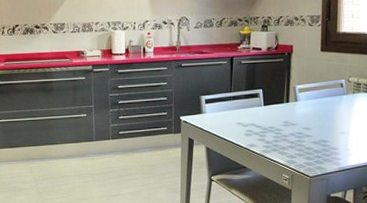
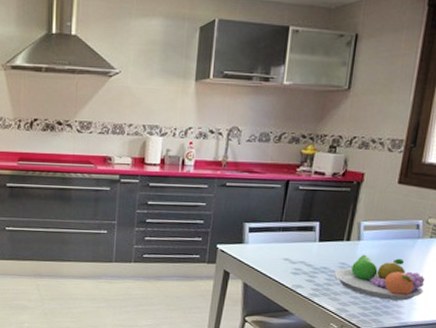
fruit bowl: none [279,112,354,150] -> present [333,254,425,301]

